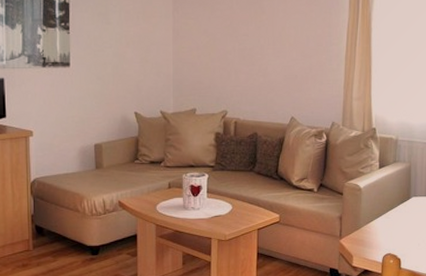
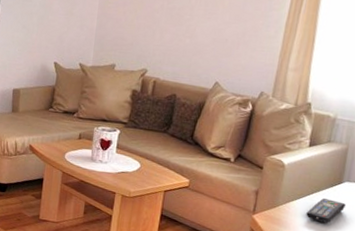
remote control: none [385,215,416,237] -> present [306,198,346,223]

